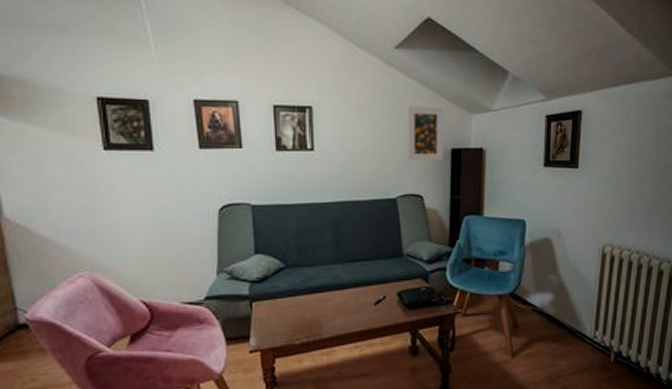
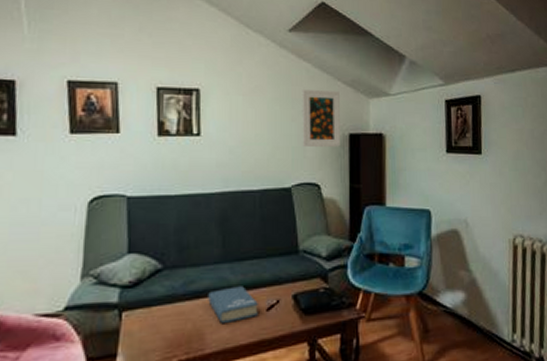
book: none [324,284,367,315] -> present [208,286,258,324]

